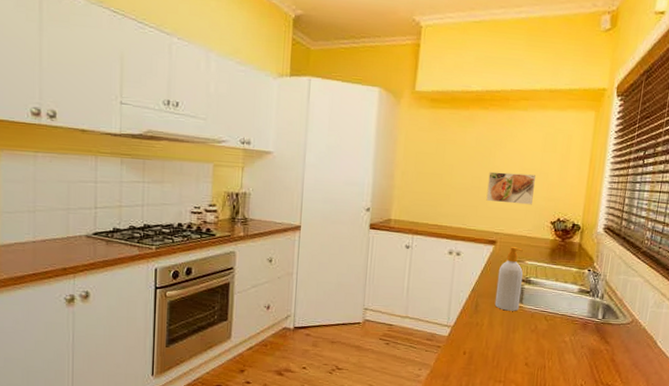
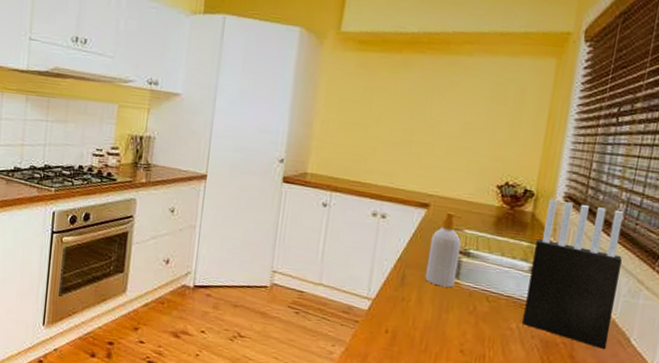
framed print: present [486,171,536,205] -> none [419,124,480,165]
knife block: none [574,230,650,353] -> present [522,198,625,350]

